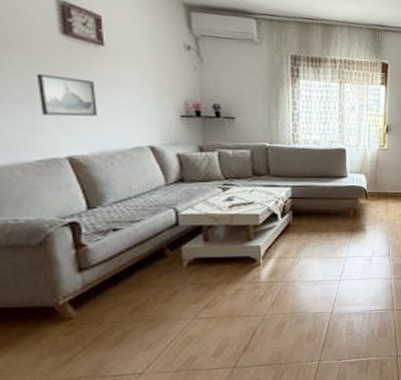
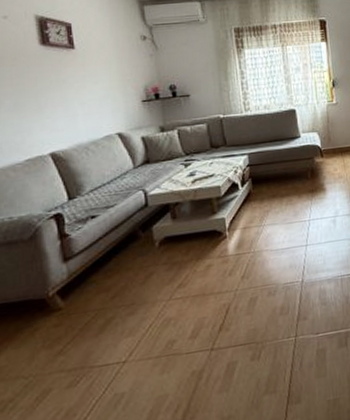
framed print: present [36,73,97,117] -> none [22,81,72,118]

